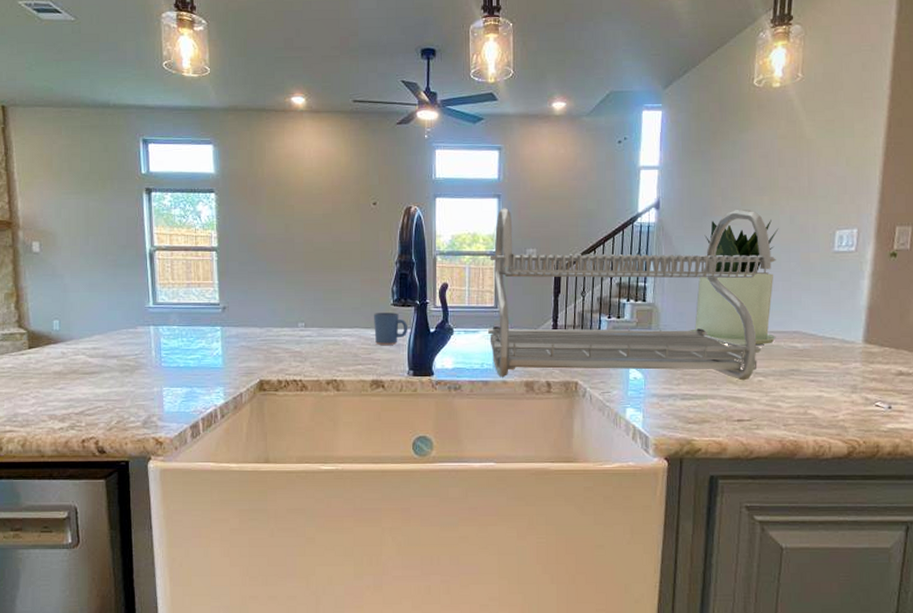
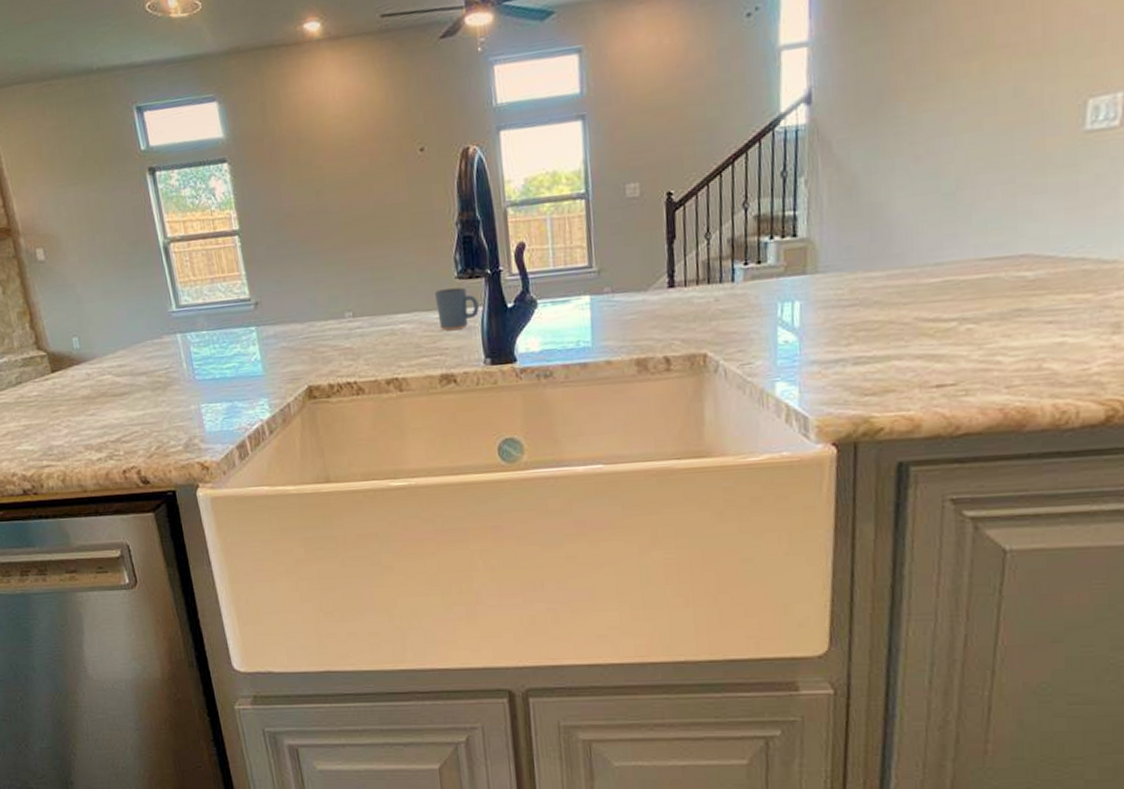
dish rack: present [487,208,776,381] -> none [577,86,992,357]
planter: present [689,220,779,346] -> none [861,97,996,284]

